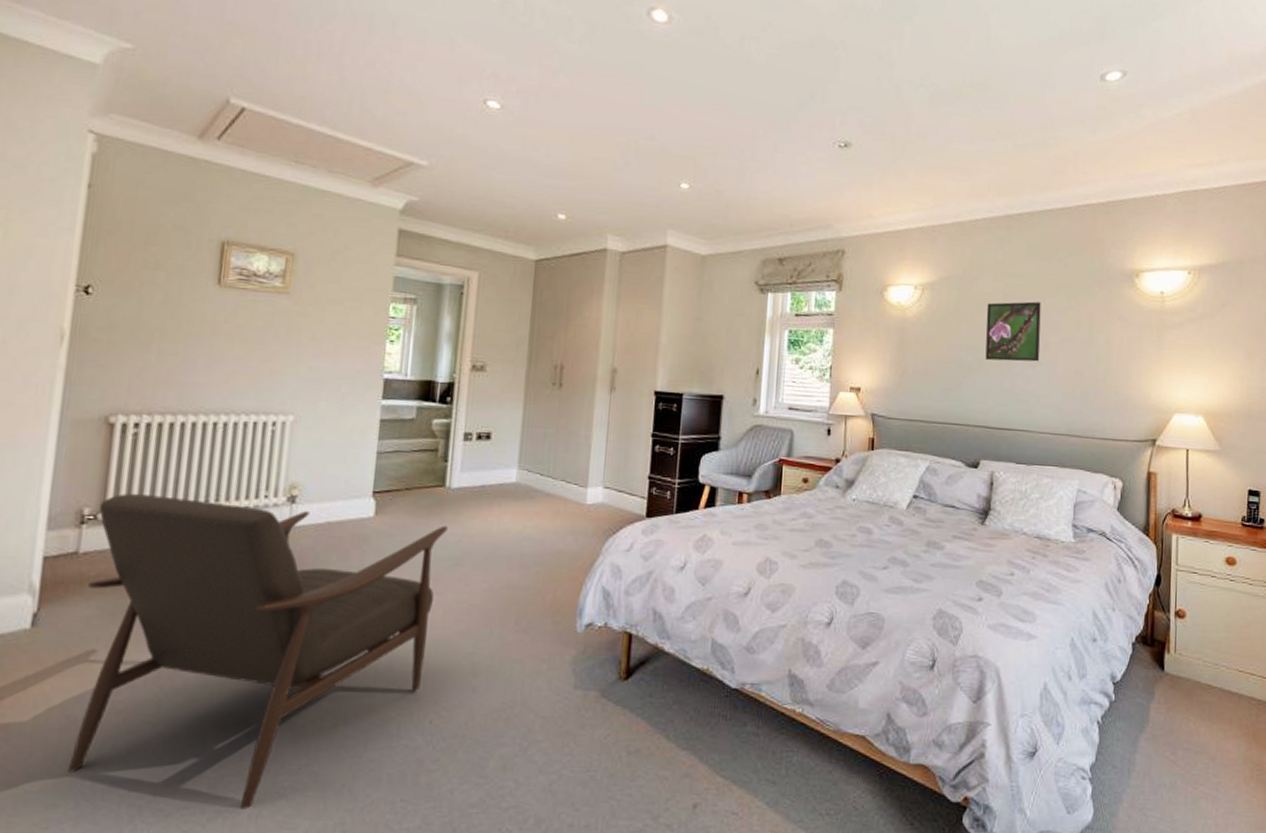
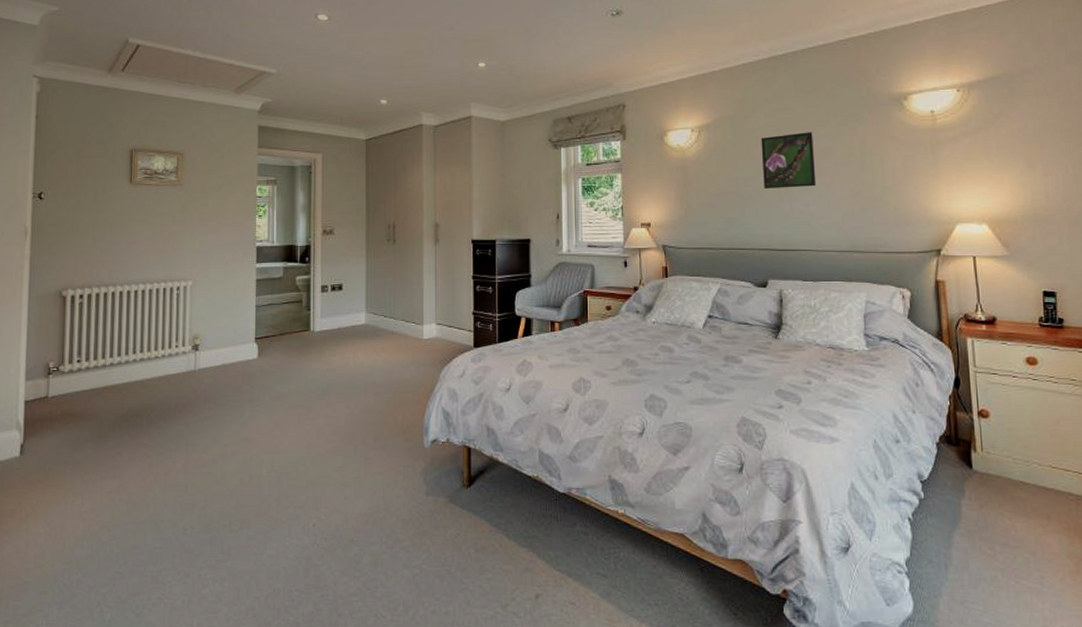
chair: present [68,493,448,809] -> none [52,350,314,597]

